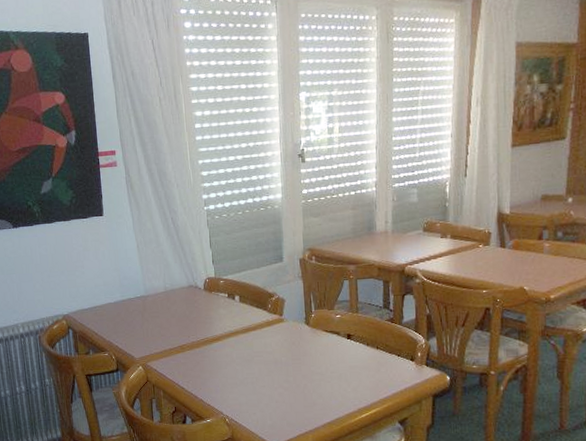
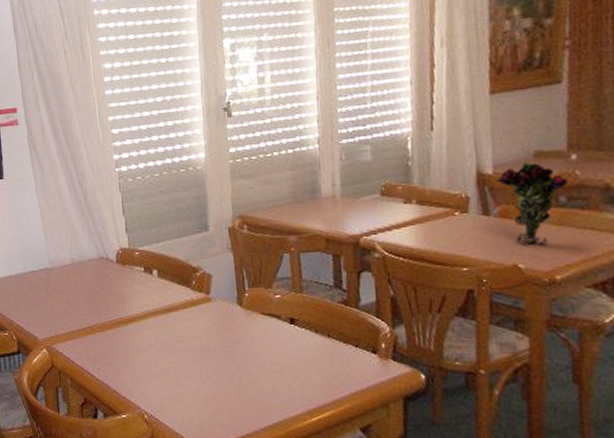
flower: none [512,203,565,272] -> present [497,161,569,246]

